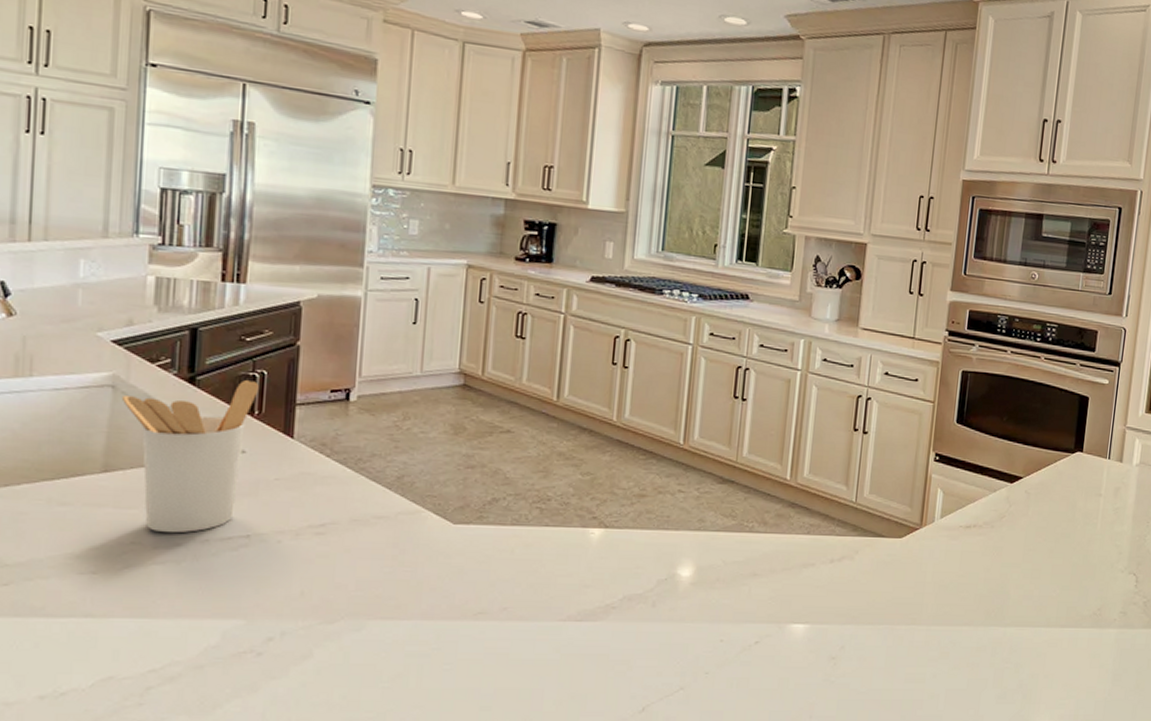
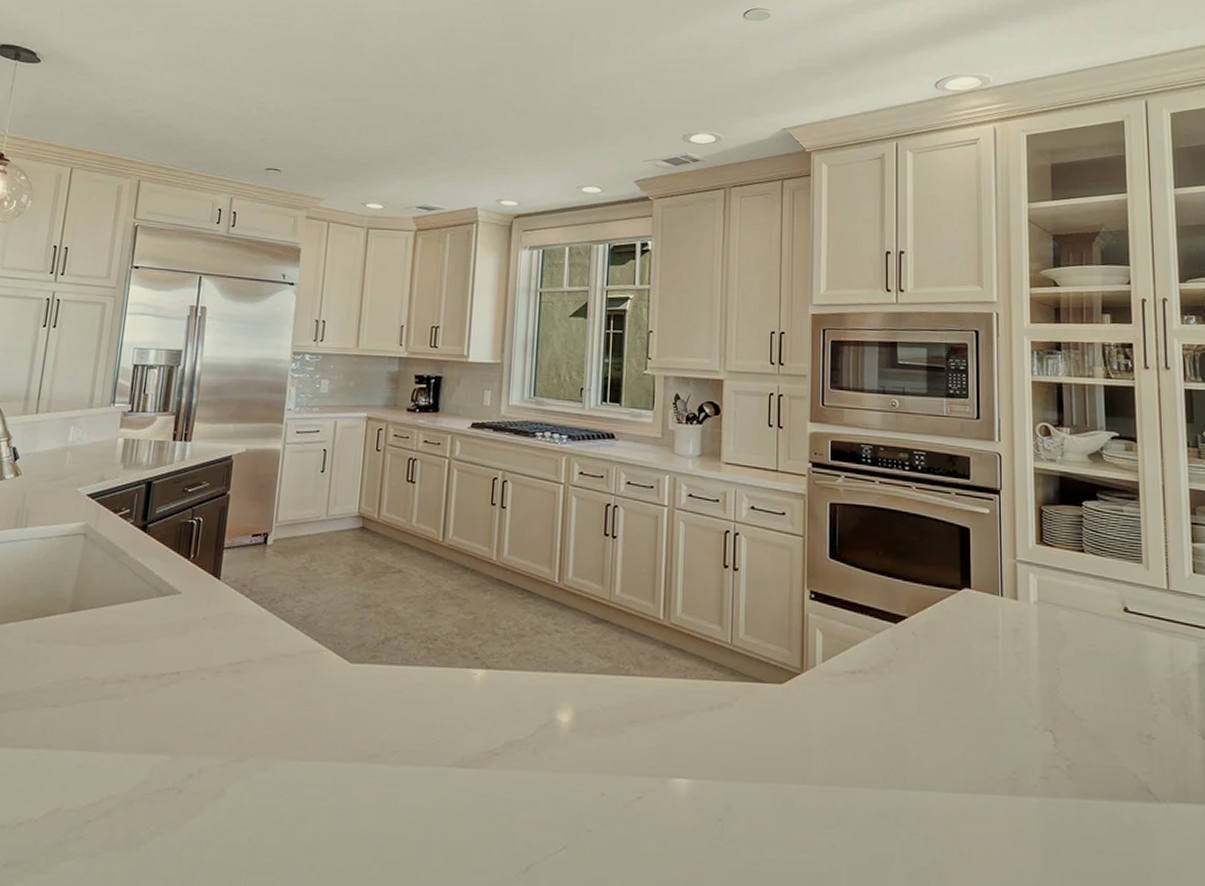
utensil holder: present [121,380,259,534] -> none [90,527,196,670]

